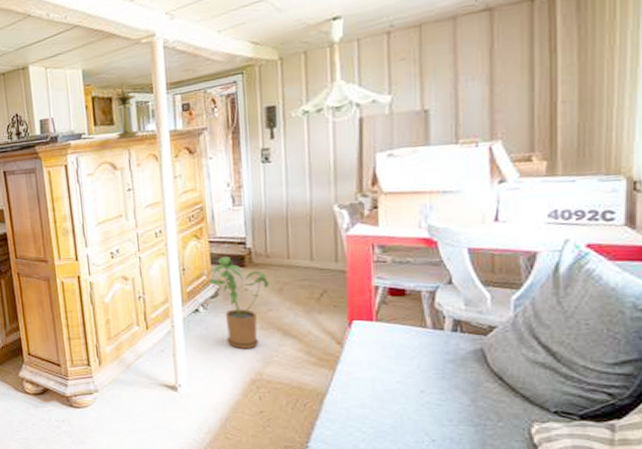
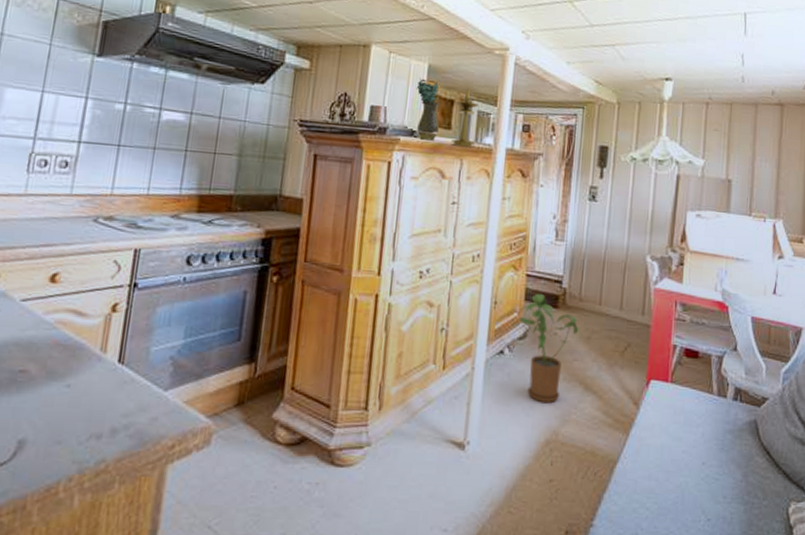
vase: none [75,84,103,141] -> present [416,78,440,142]

